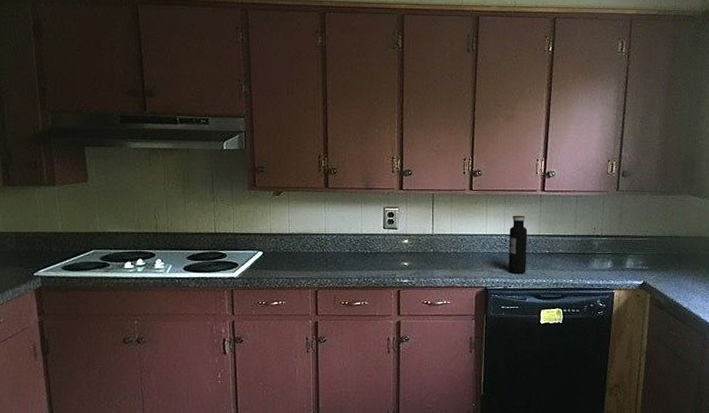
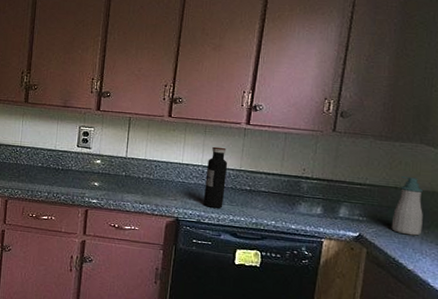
soap bottle: none [669,226,693,278] -> present [391,176,423,236]

